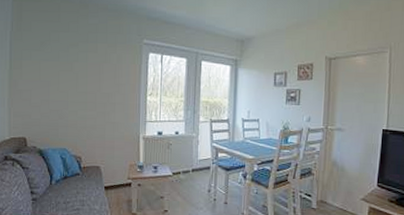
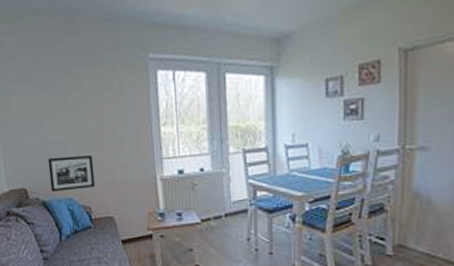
picture frame: none [48,113,88,143] -> present [47,154,96,192]

